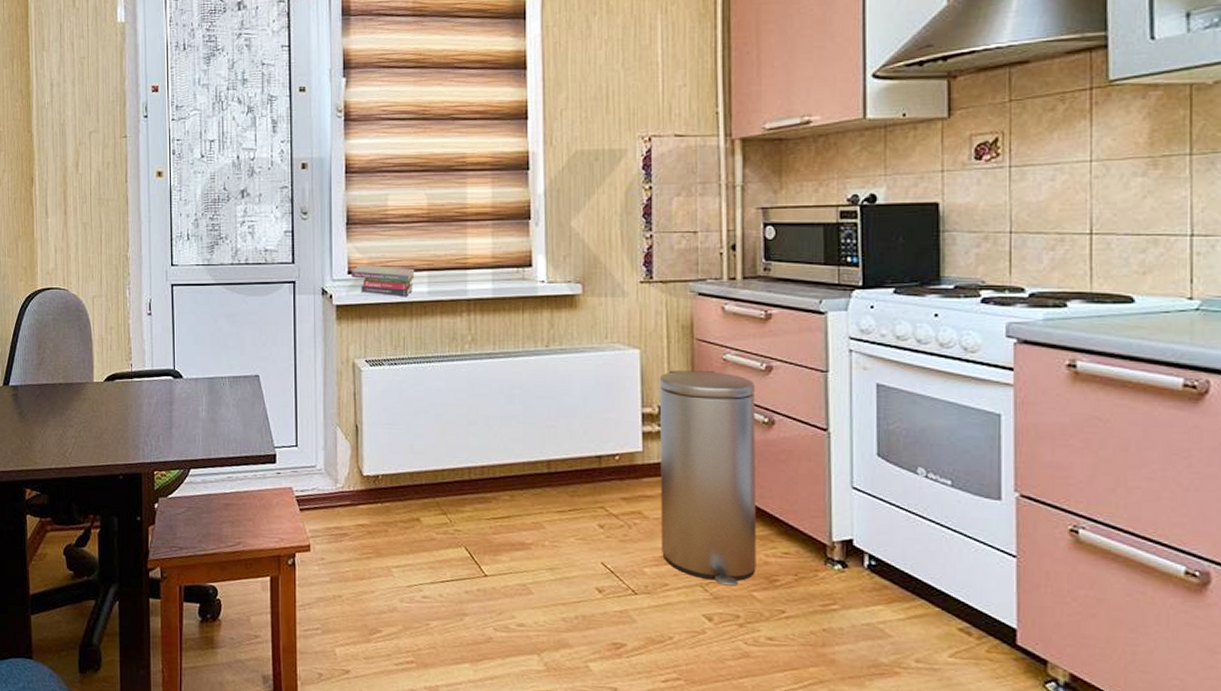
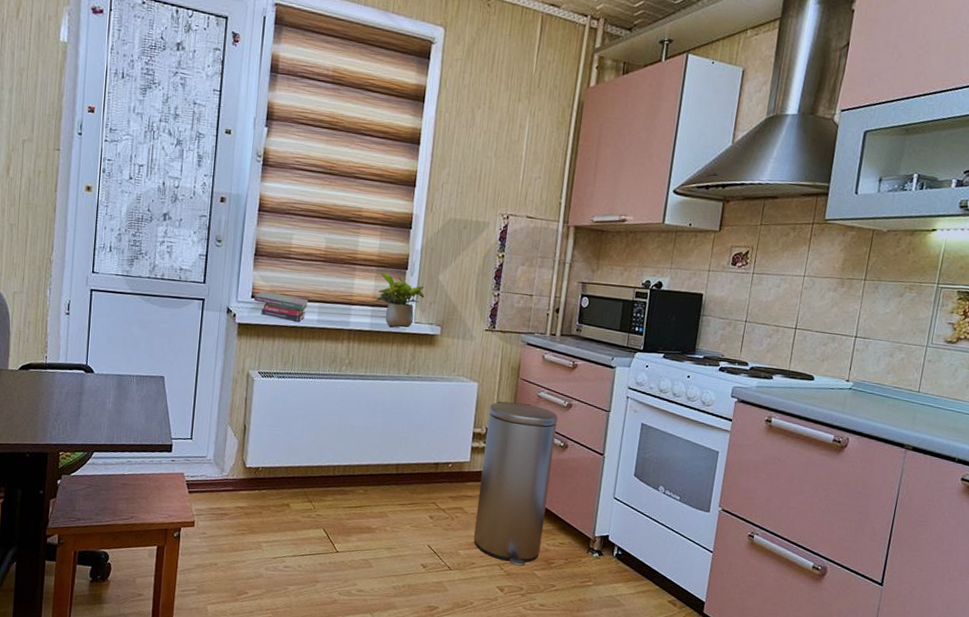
potted plant: none [496,226,556,292] -> present [375,272,425,328]

